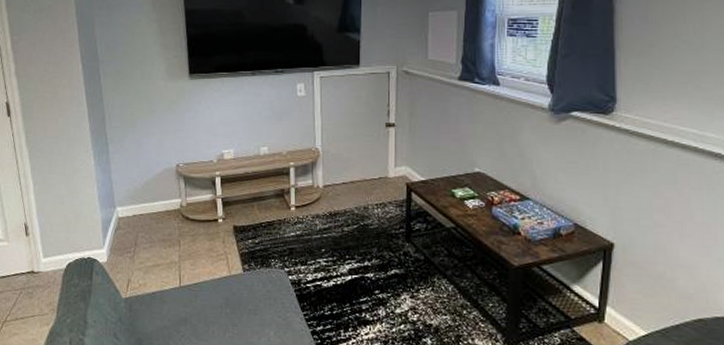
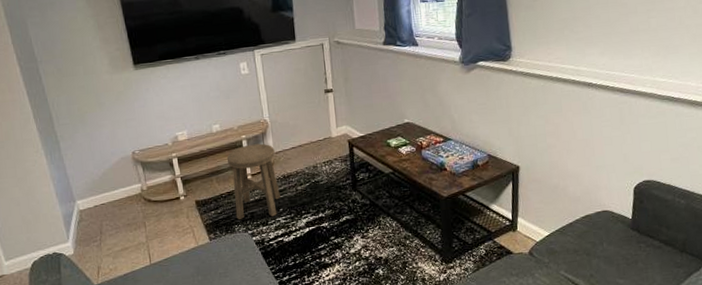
stool: none [271,173,324,257] -> present [226,143,280,219]

